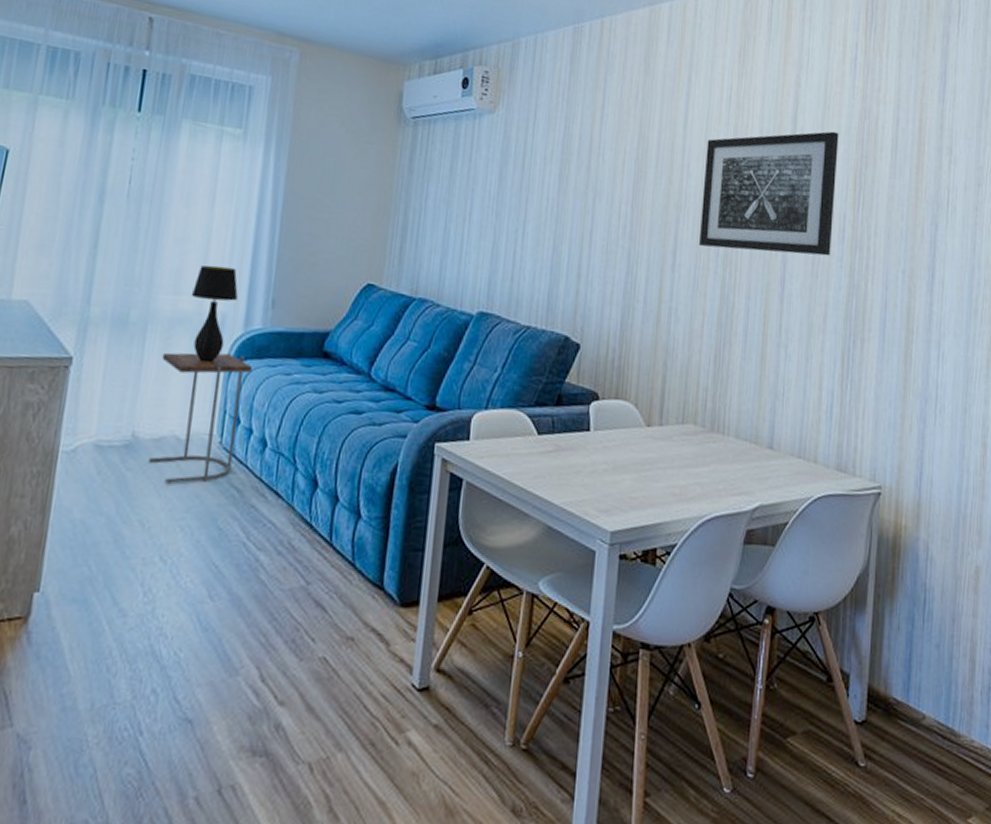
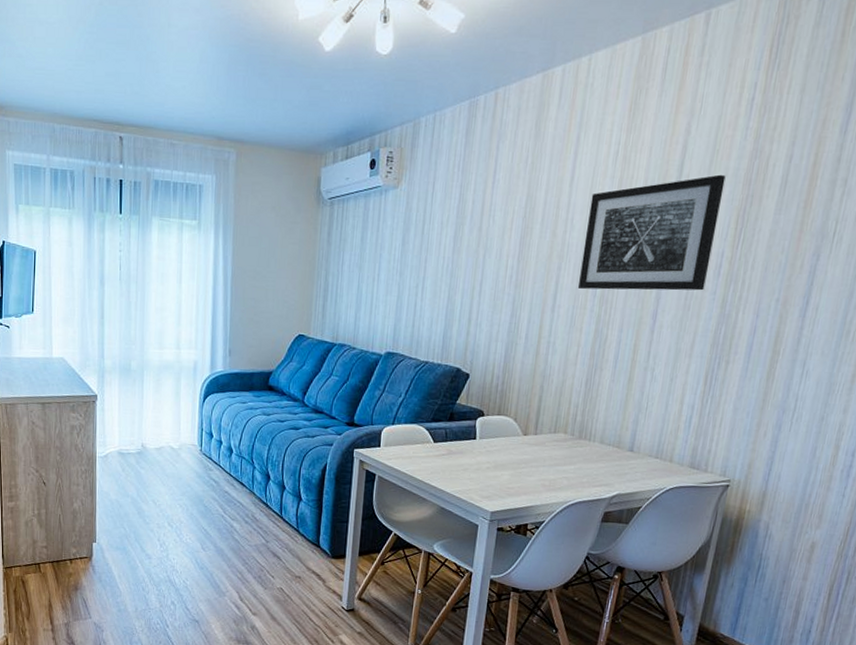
side table: present [148,352,252,483] -> none [154,389,218,477]
table lamp: present [191,265,238,363] -> none [171,326,204,396]

